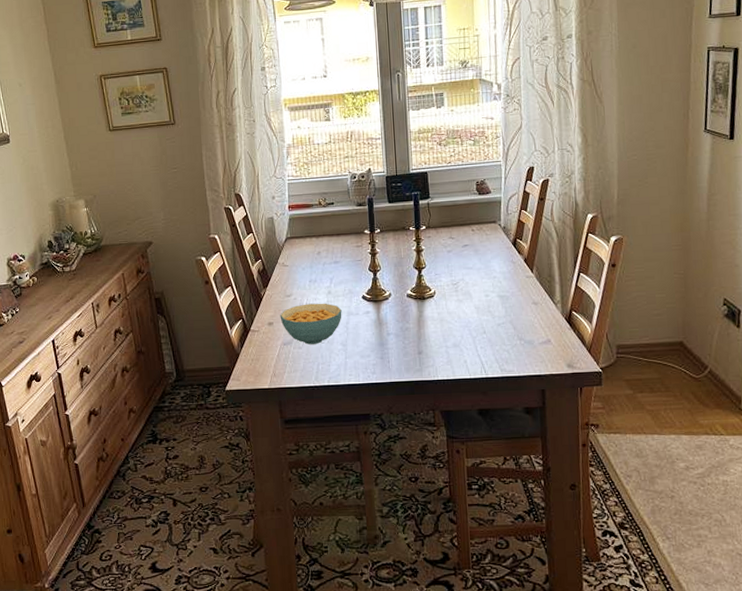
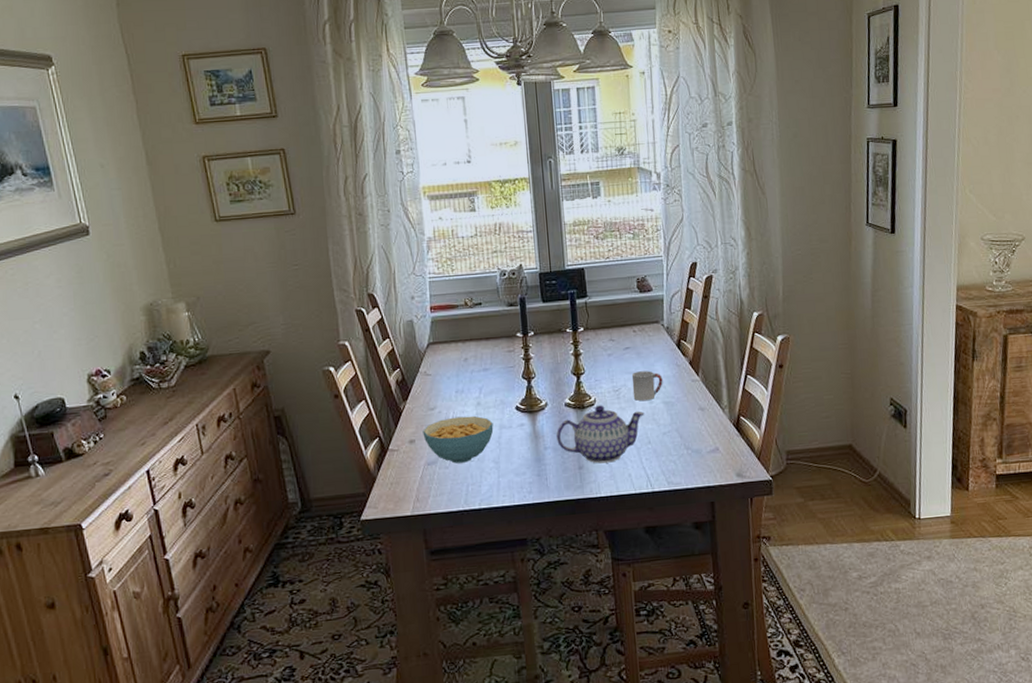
teapot: none [399,297,481,350] -> present [556,405,645,464]
cup: none [469,267,499,295] -> present [631,371,663,401]

